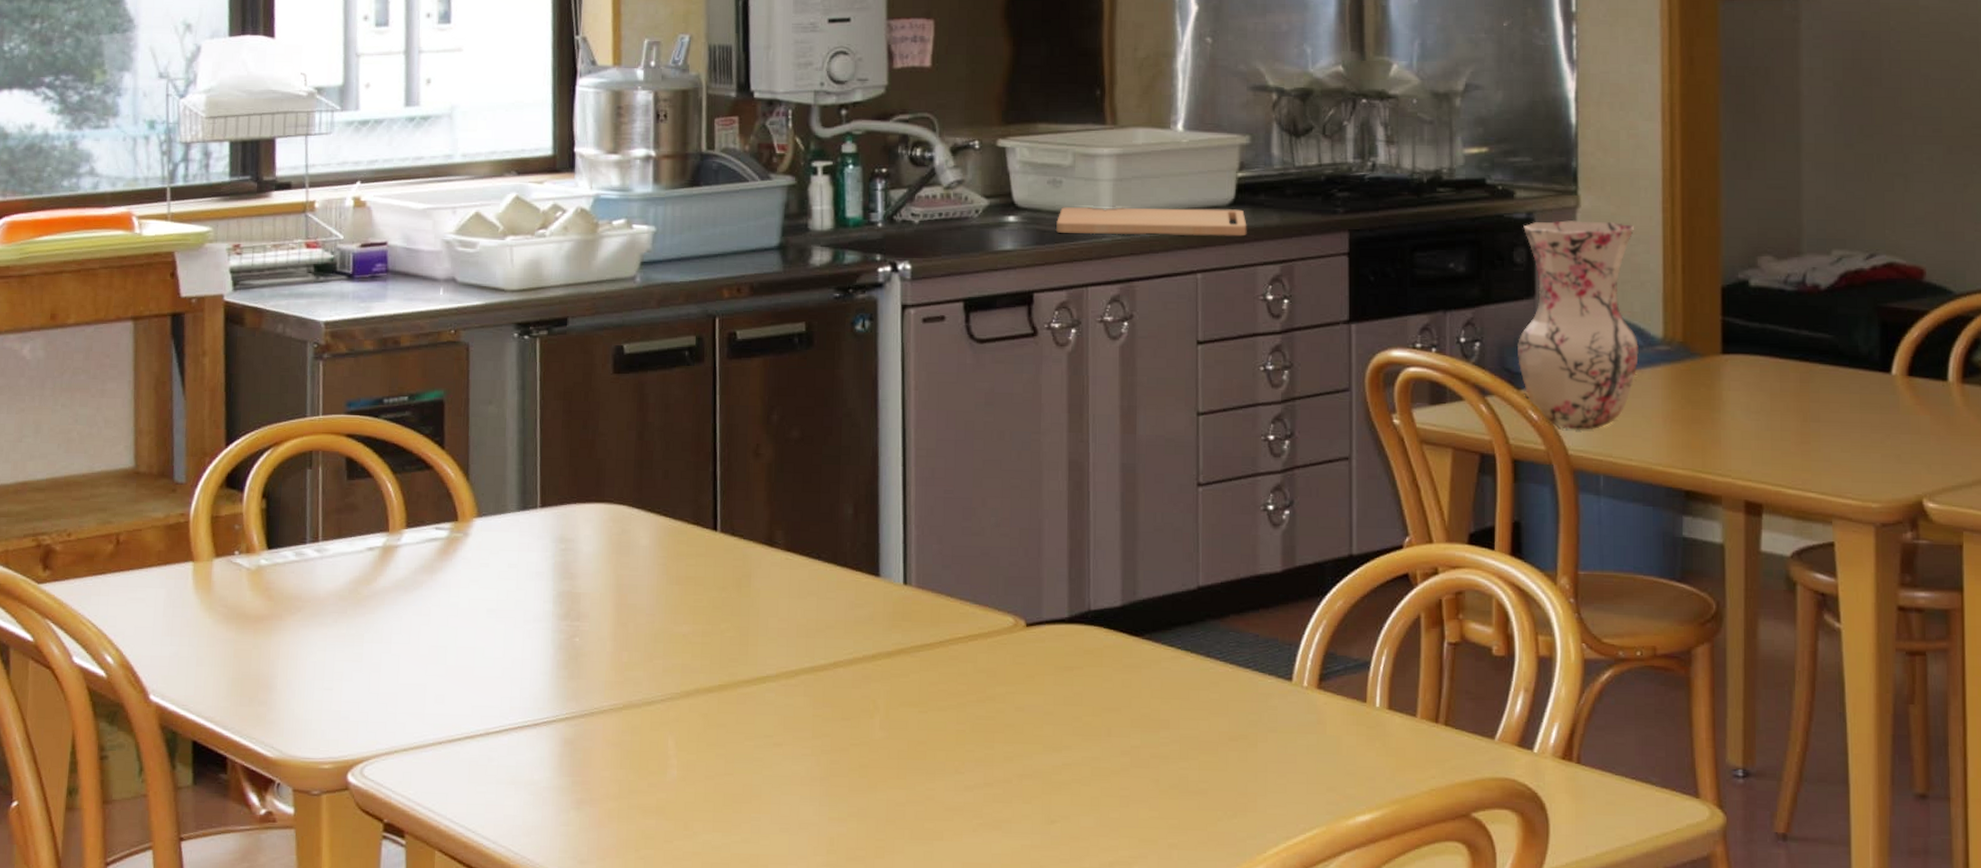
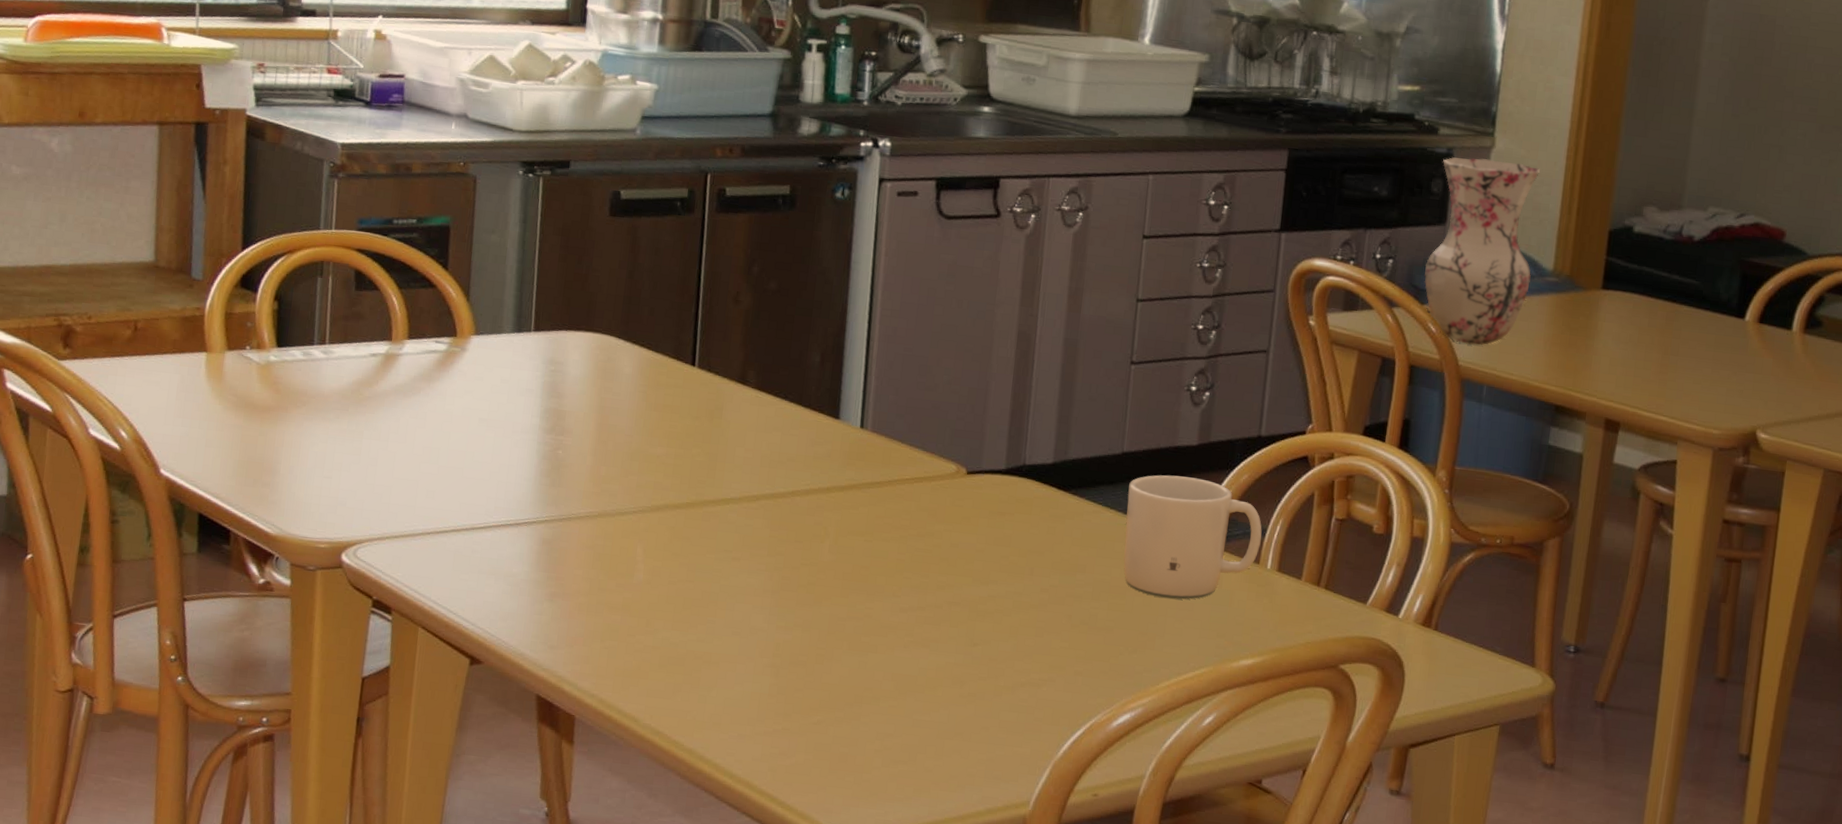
cutting board: present [1055,207,1247,236] -> none [1025,103,1198,145]
mug: none [1209,608,1365,751] -> present [1123,475,1262,600]

